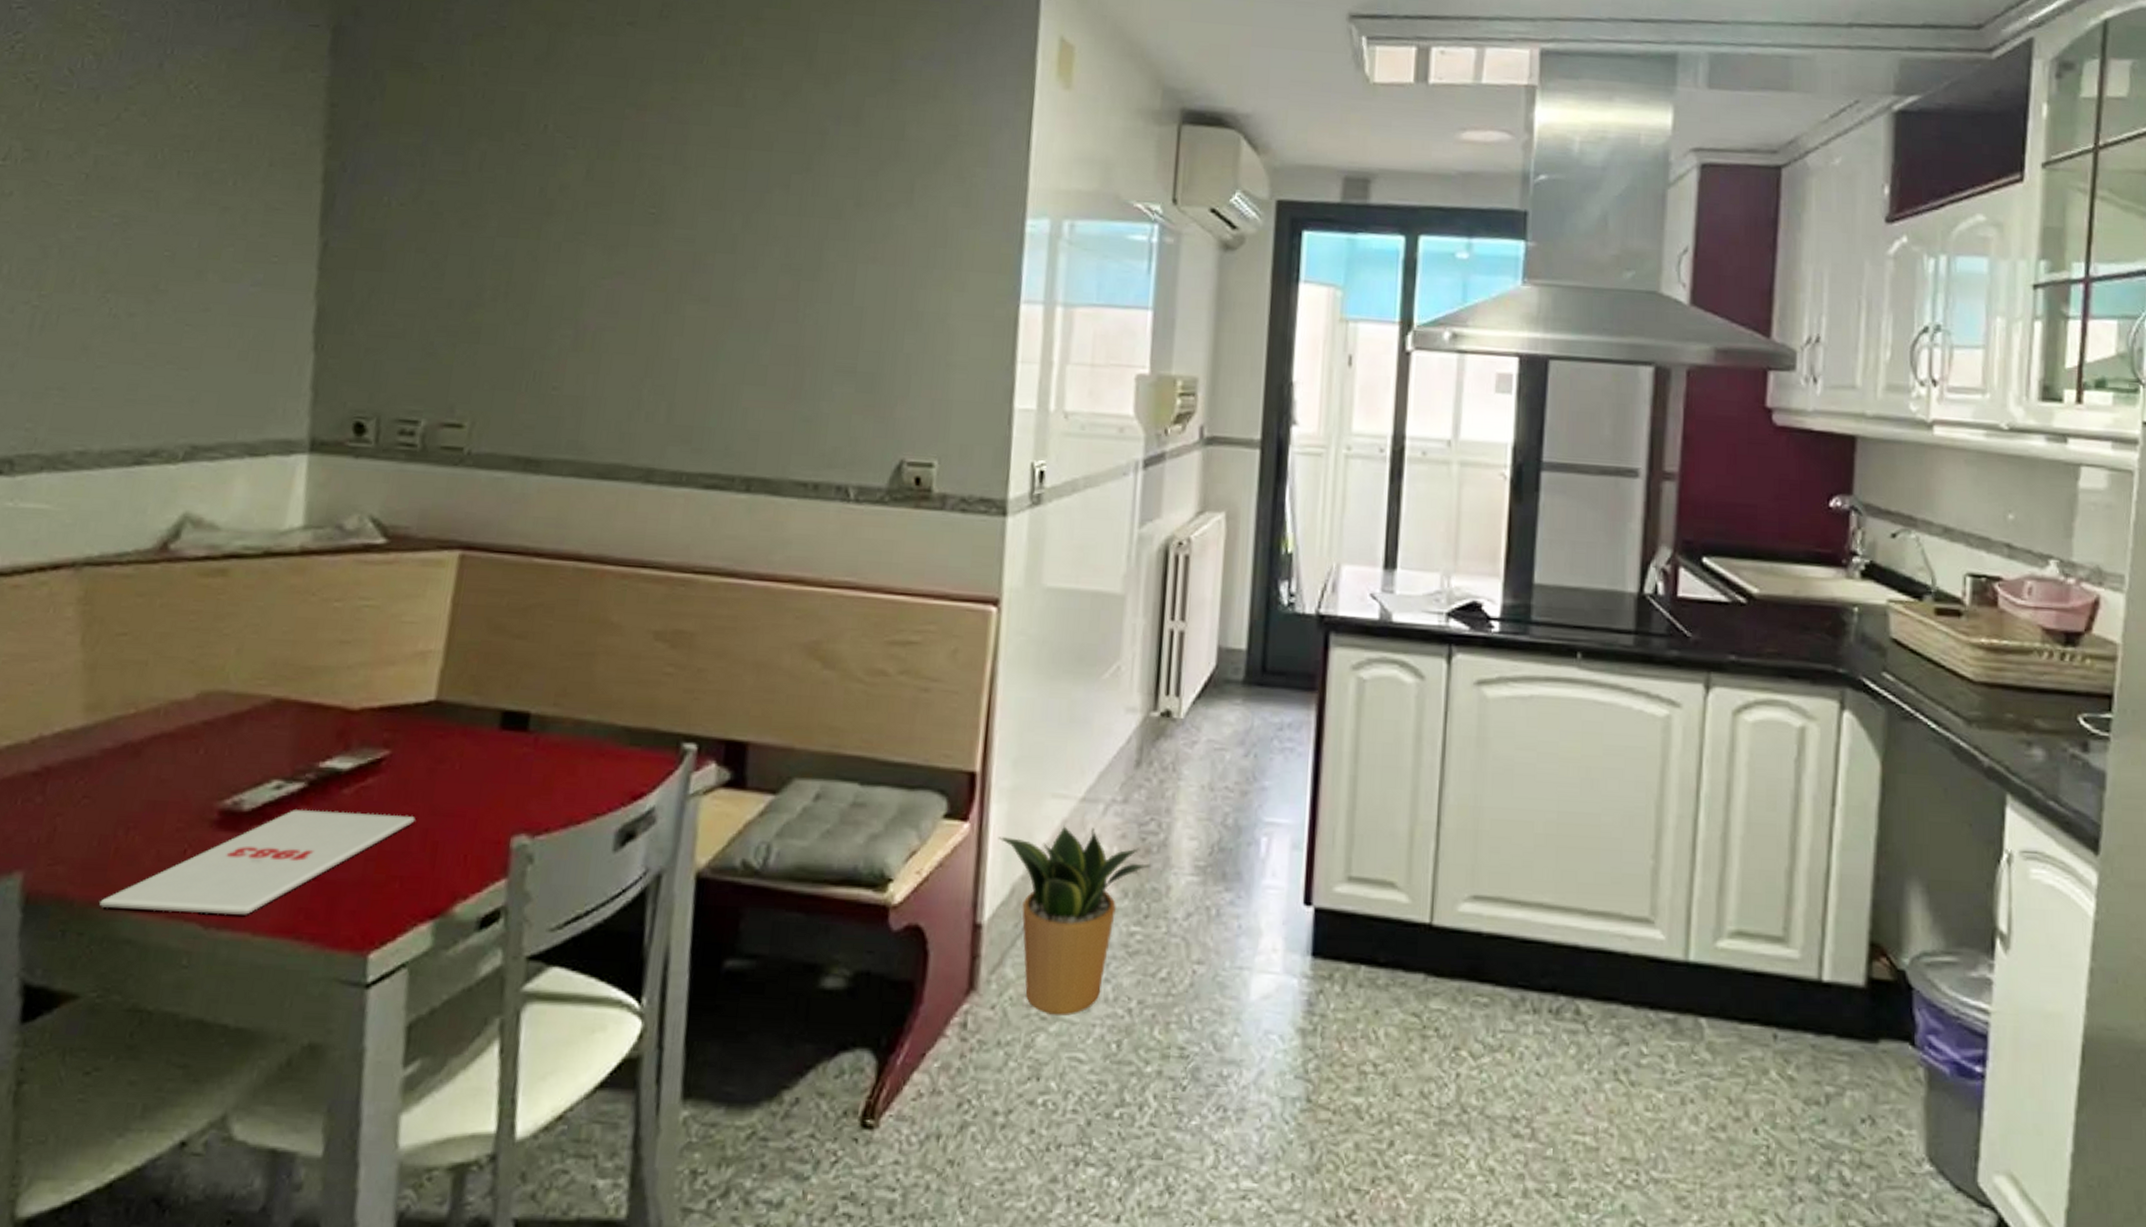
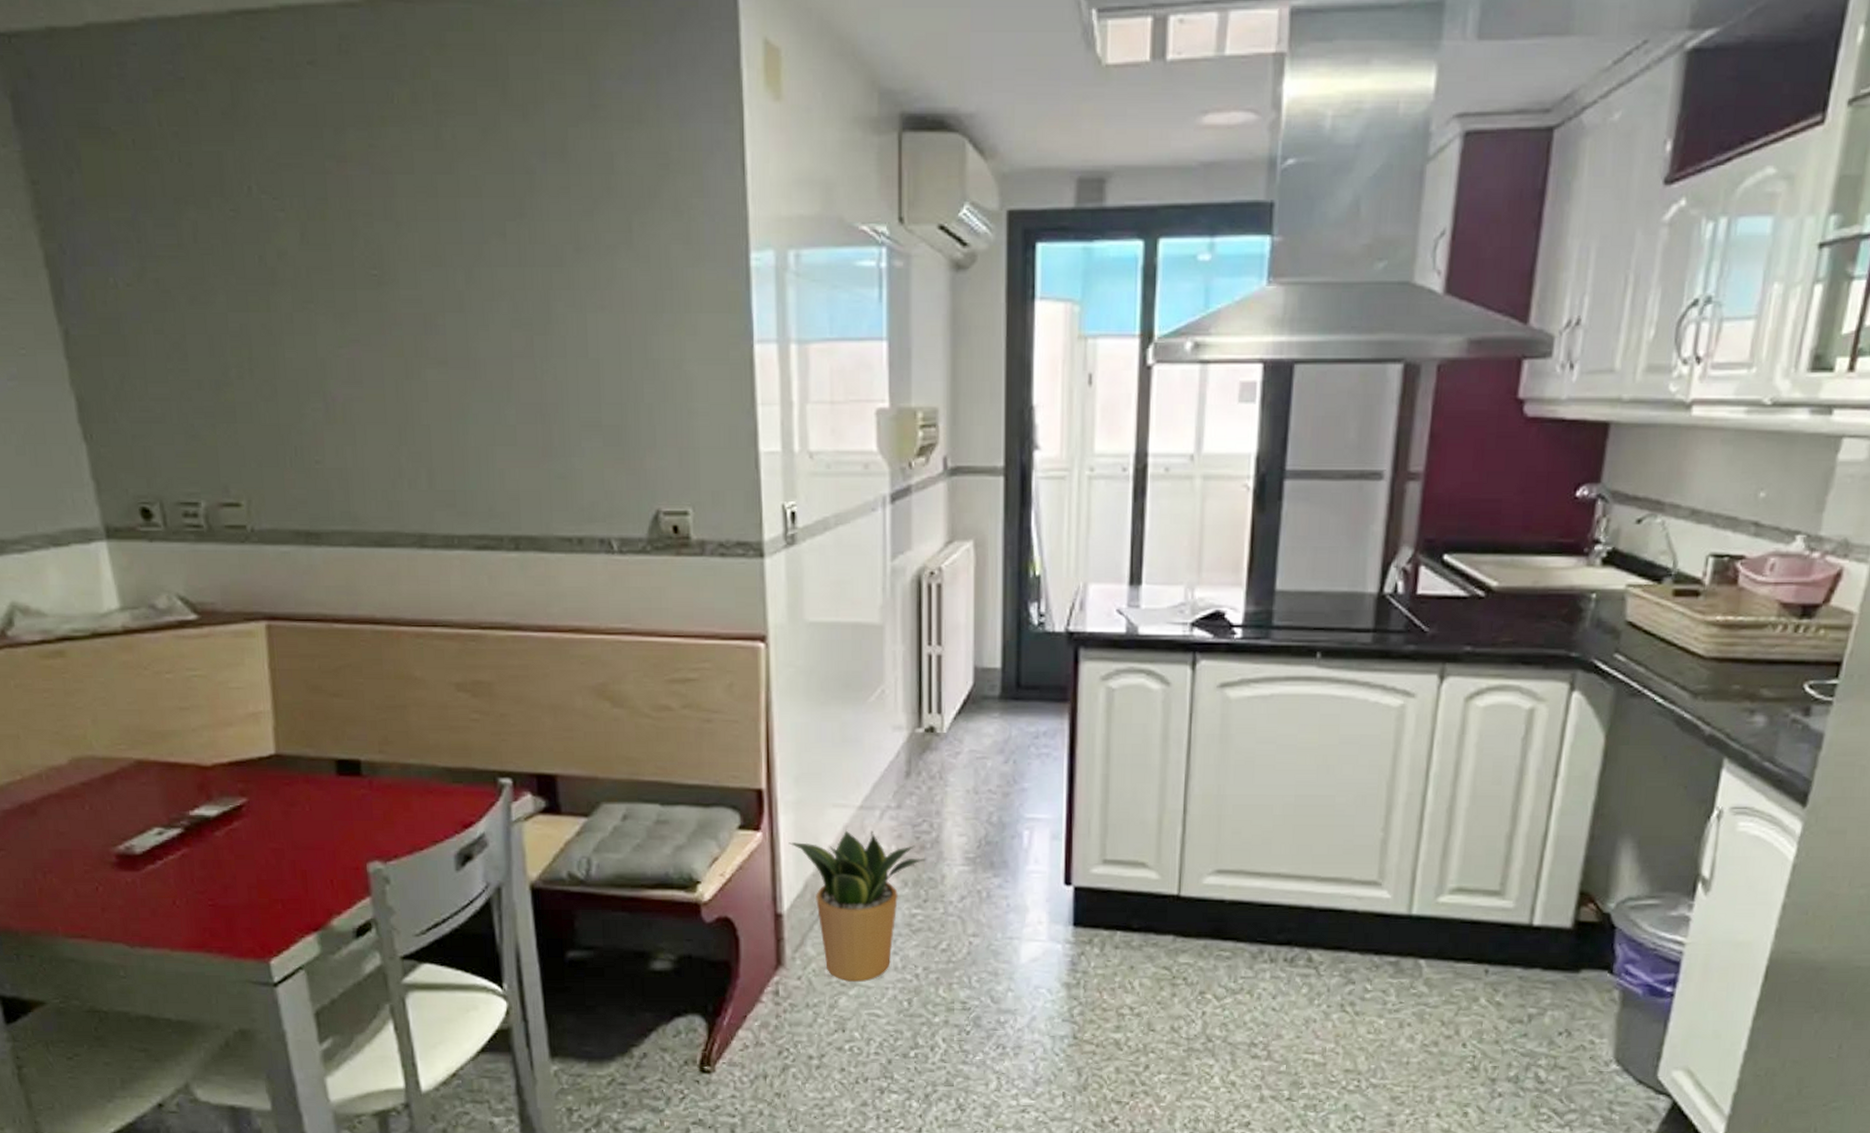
magazine: present [99,810,415,915] -> none [40,851,282,936]

